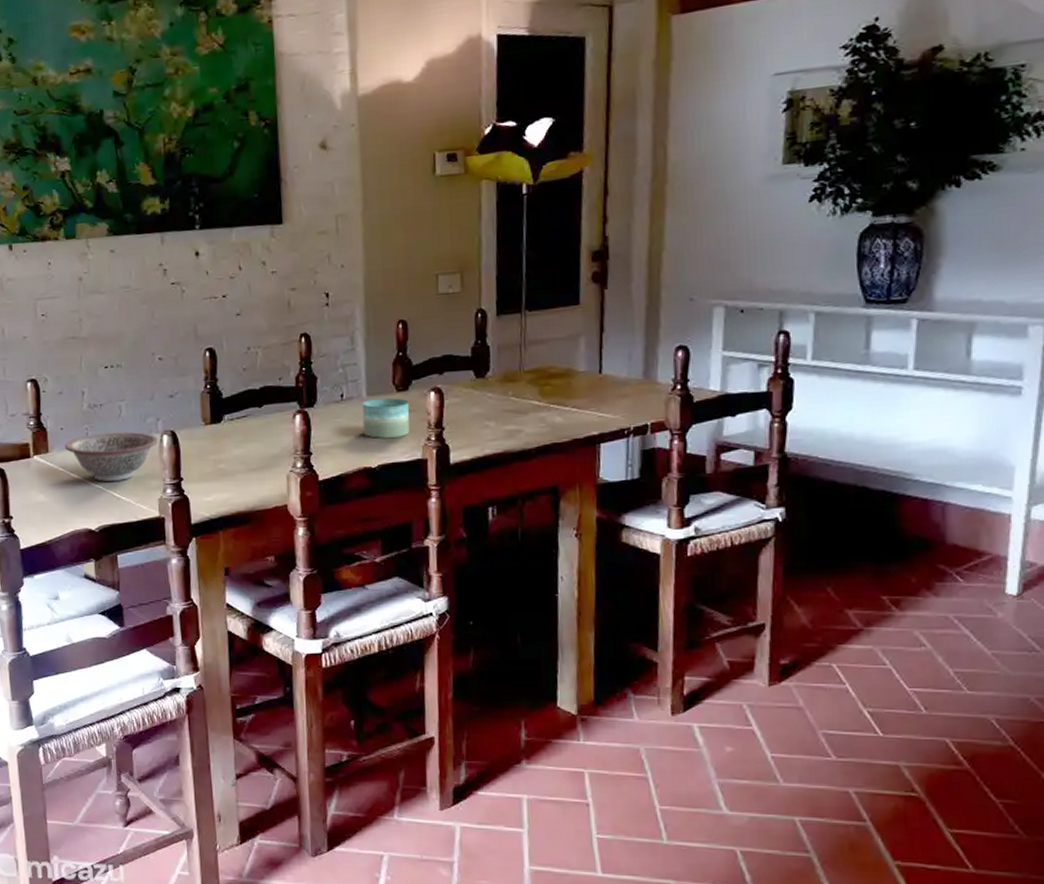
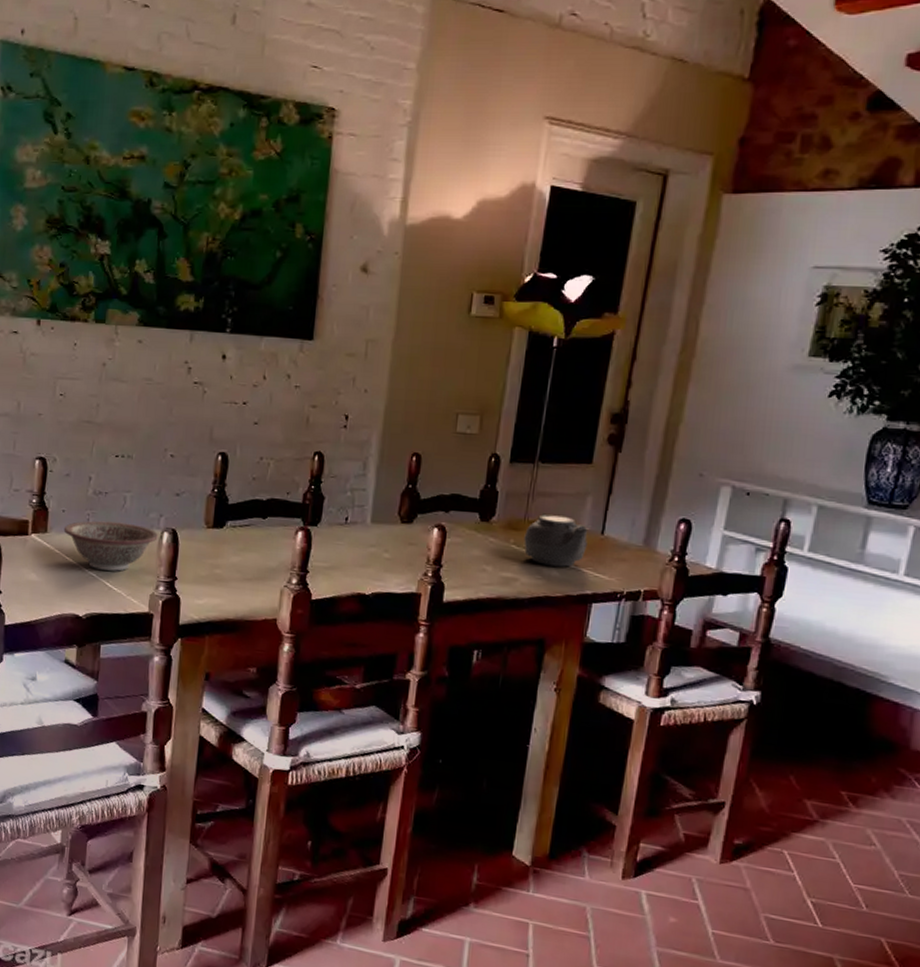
candle: present [362,398,410,438] -> none [362,527,412,569]
teapot: none [522,361,590,413] -> present [524,513,593,567]

